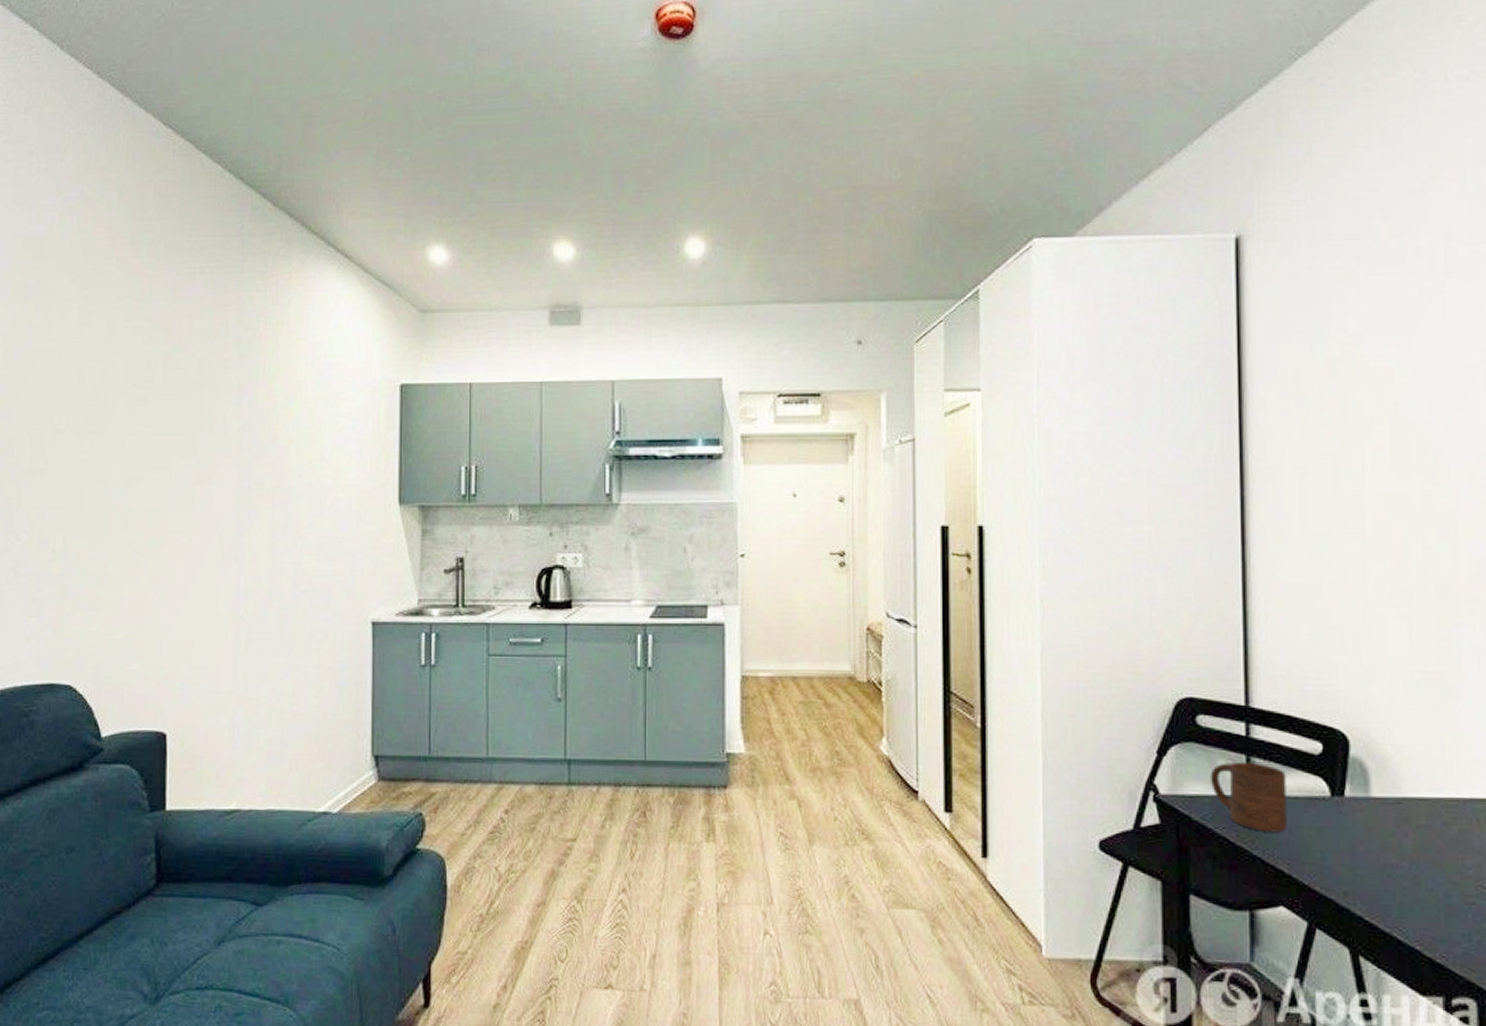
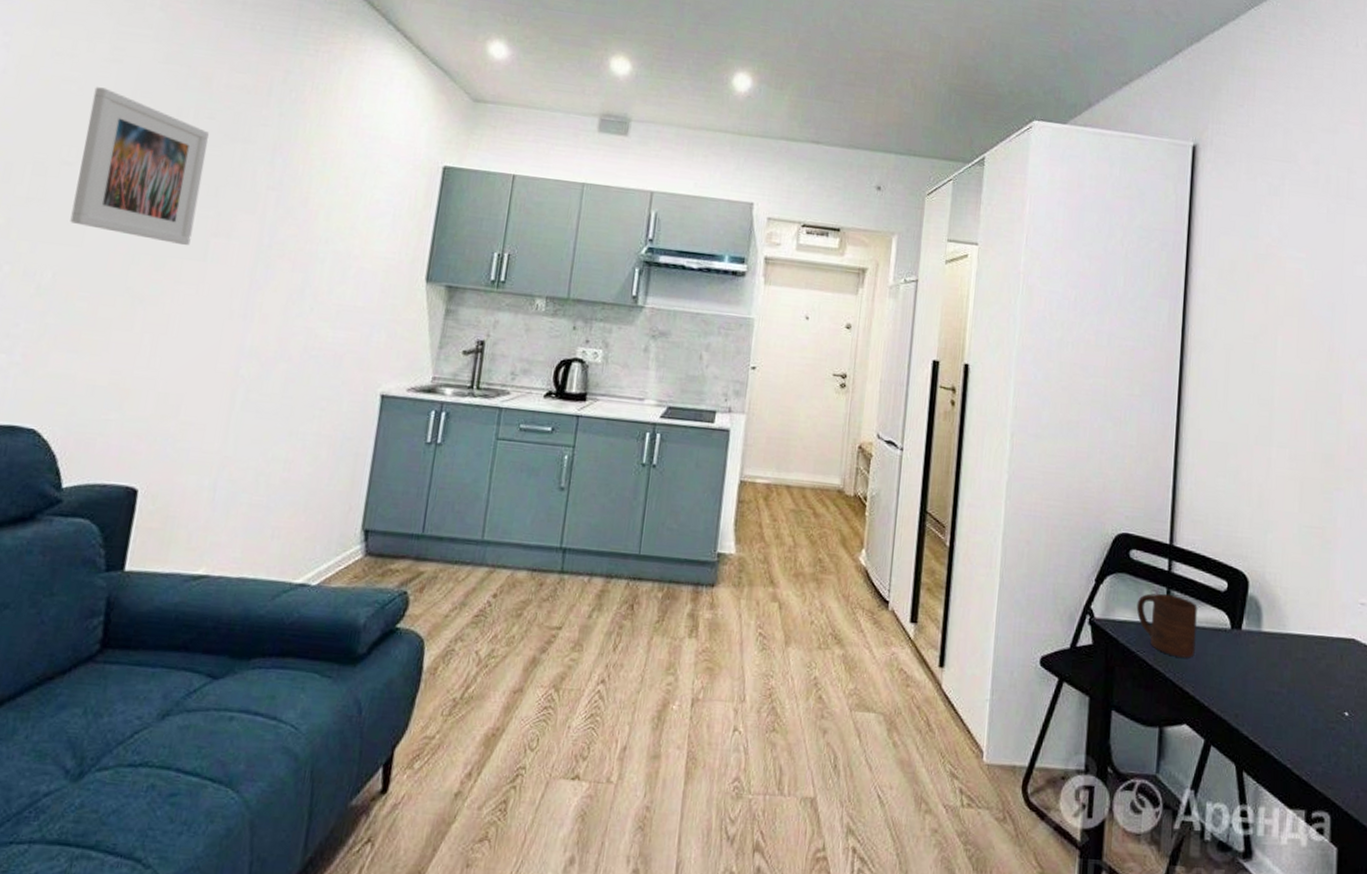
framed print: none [70,353,179,497] -> present [70,87,209,246]

